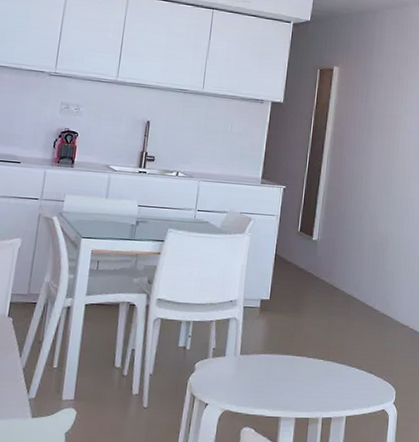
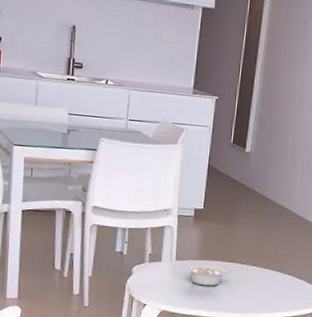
legume: none [252,359,298,383] -> present [188,265,232,286]

